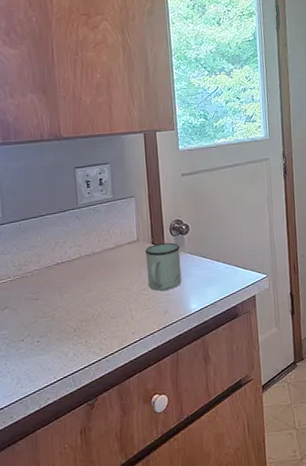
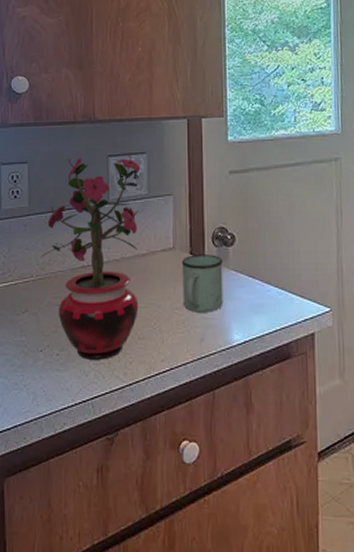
potted plant: none [16,165,110,342] -> present [40,154,141,360]

